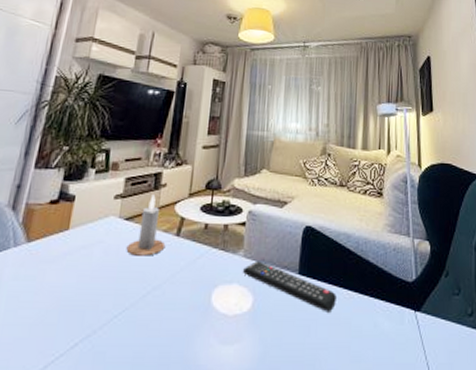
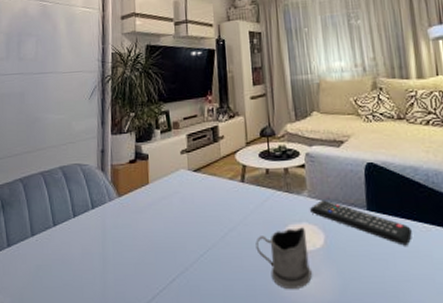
candle: present [126,195,166,256] -> none [199,147,234,203]
tea glass holder: none [179,289,236,356] -> present [255,227,312,289]

